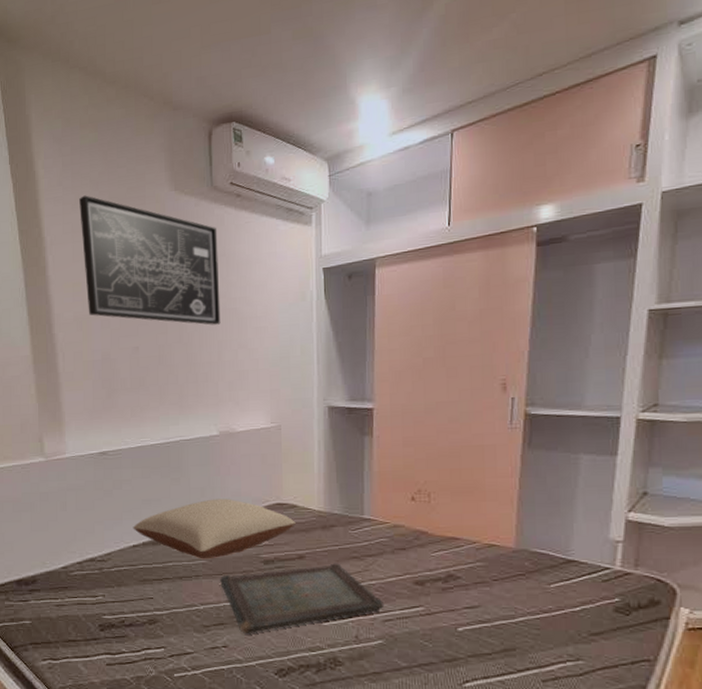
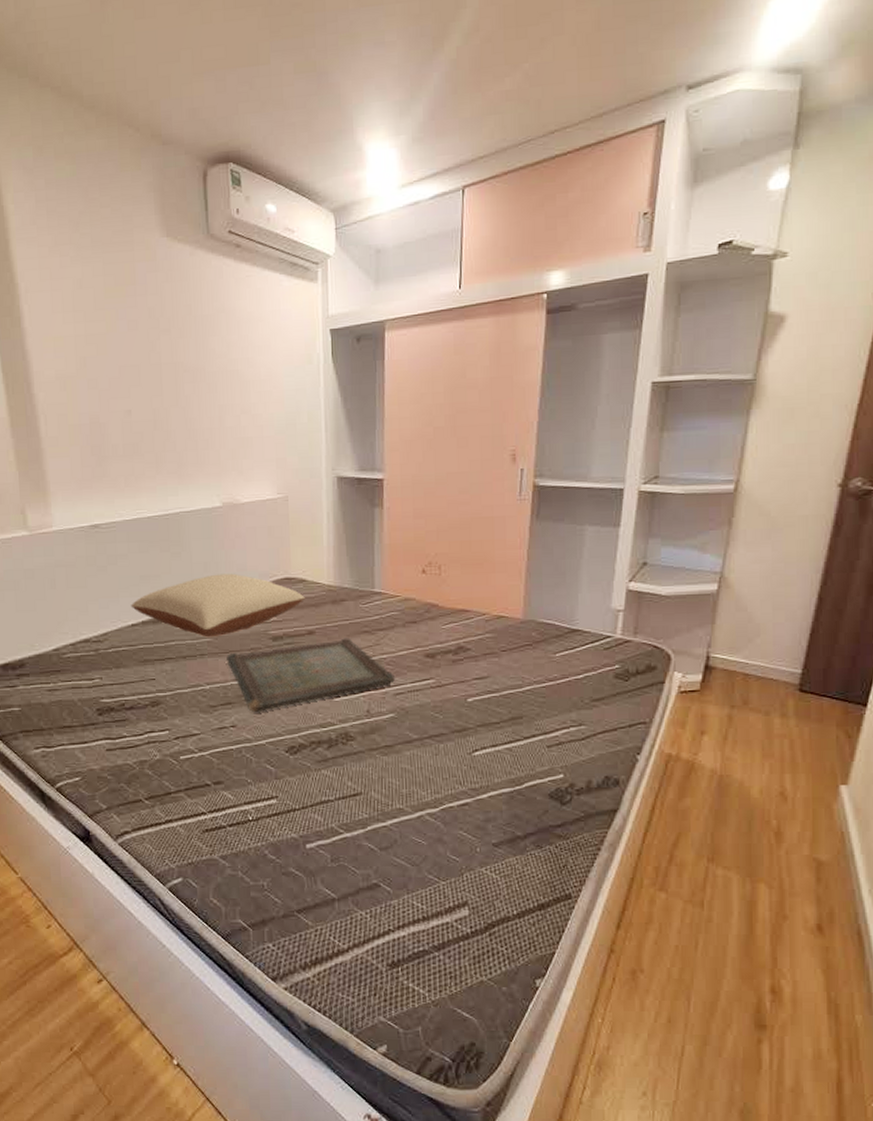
wall art: present [79,195,221,325] -> none [57,237,221,388]

